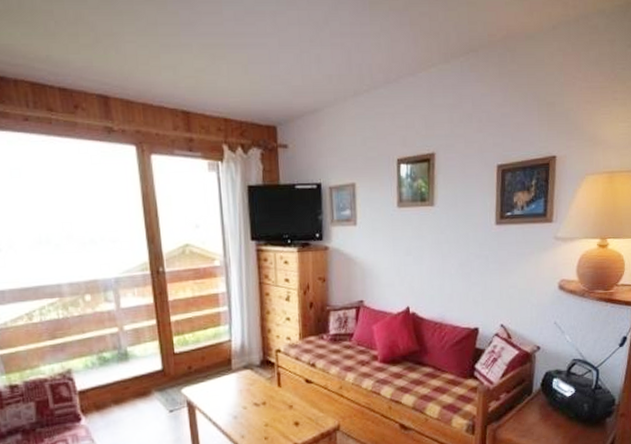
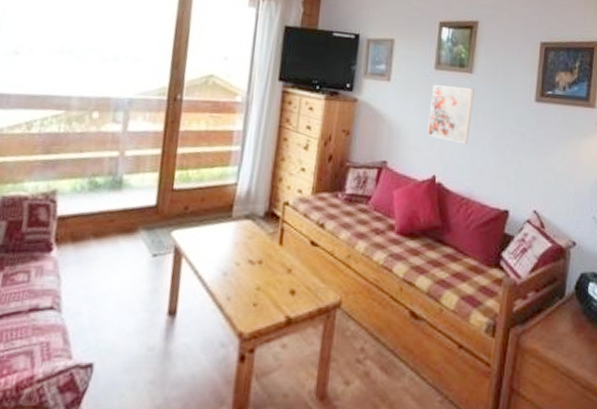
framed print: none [397,221,438,275] -> present [428,85,475,145]

